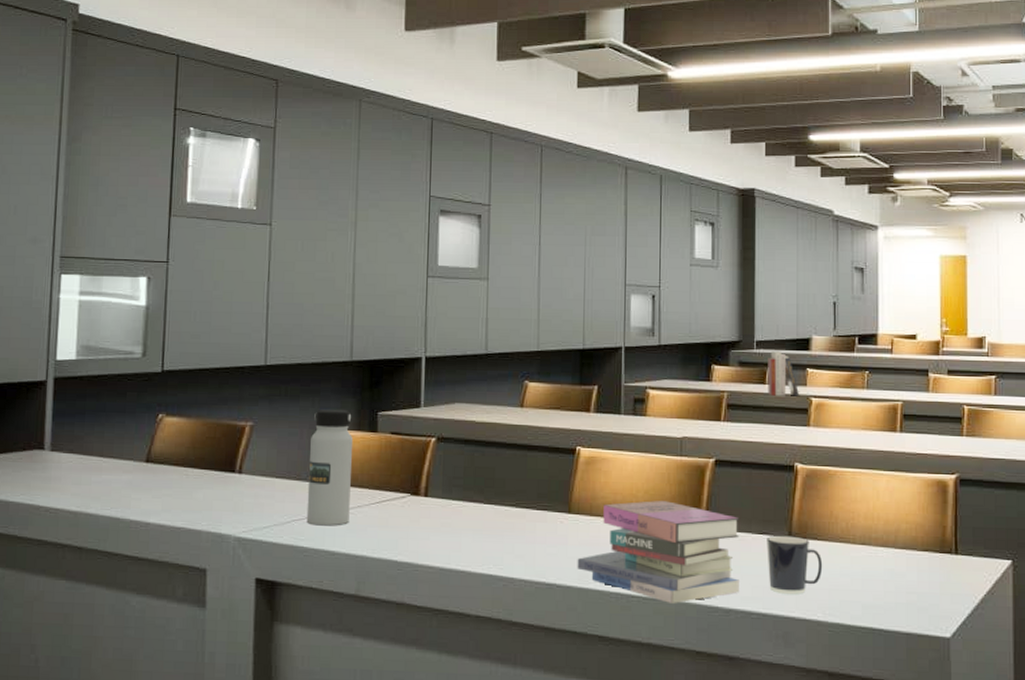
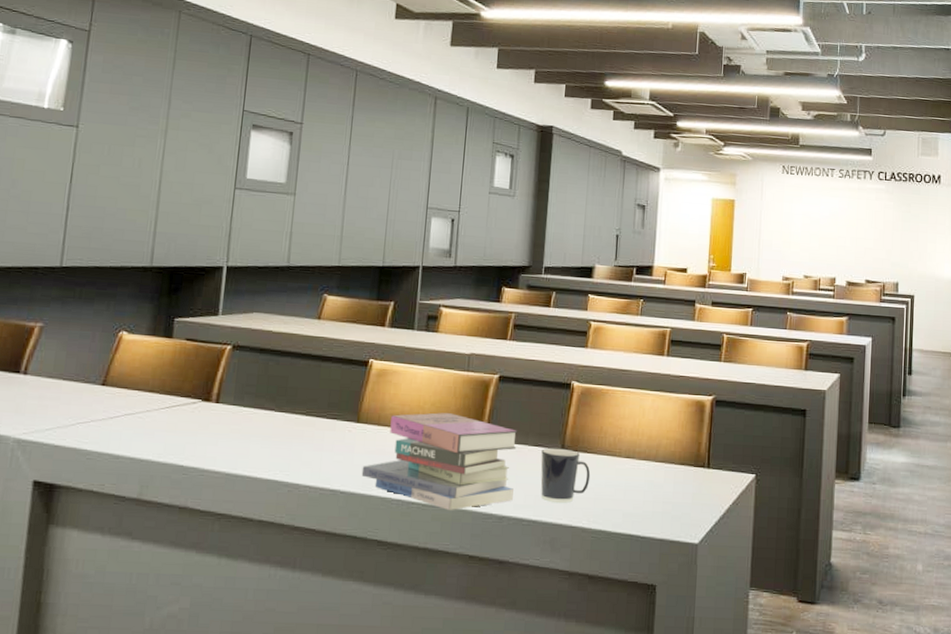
water bottle: present [306,408,354,526] -> none [92,312,148,430]
books: present [768,351,799,396] -> none [552,277,580,320]

